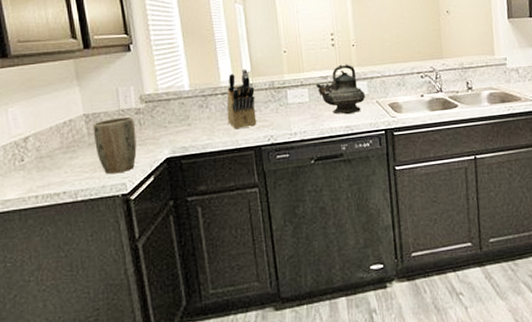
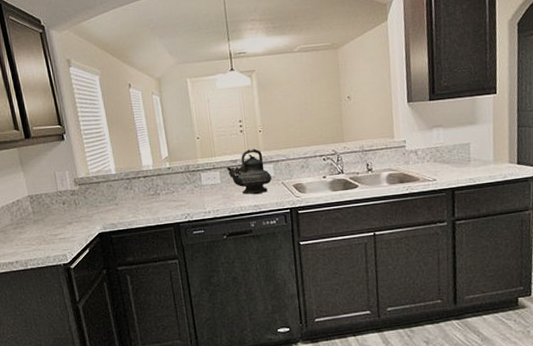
plant pot: present [93,116,137,175] -> none [36,197,74,247]
knife block: present [227,69,257,130] -> none [148,154,175,209]

